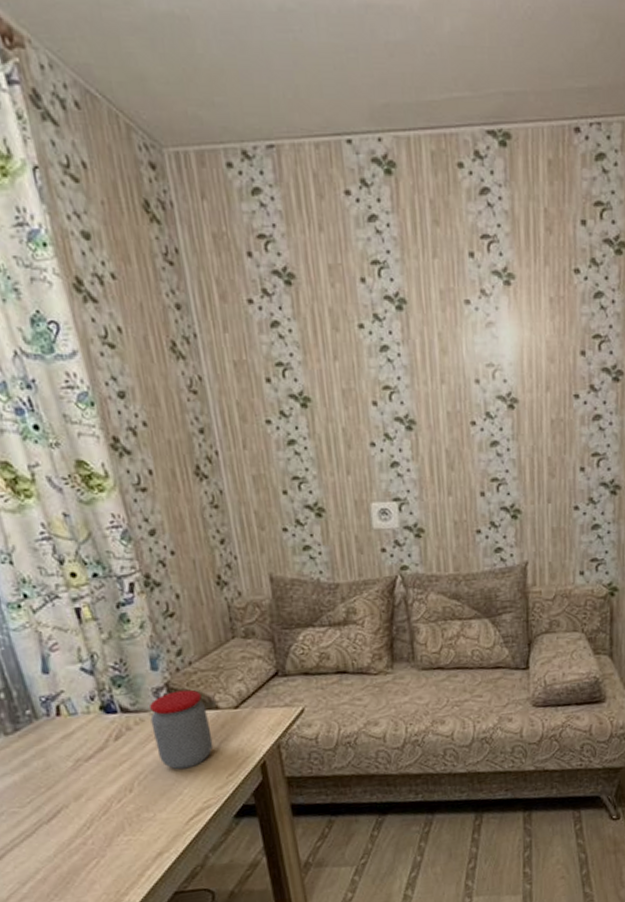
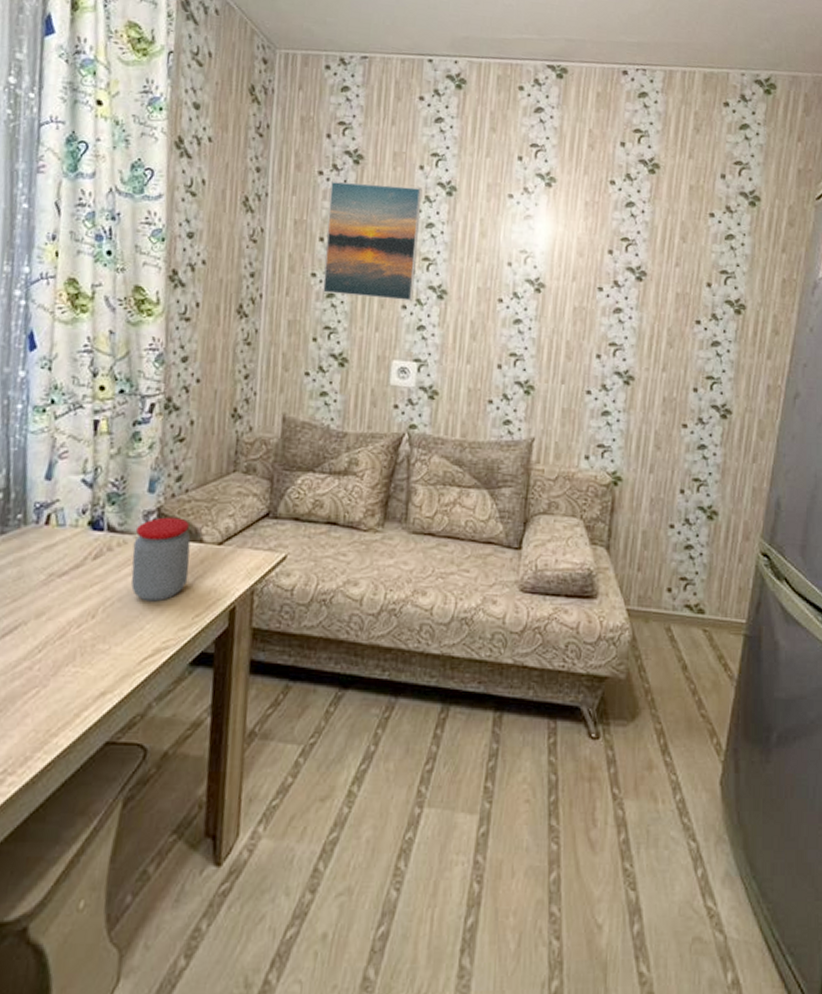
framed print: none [265,306,381,440] -> present [323,181,422,301]

